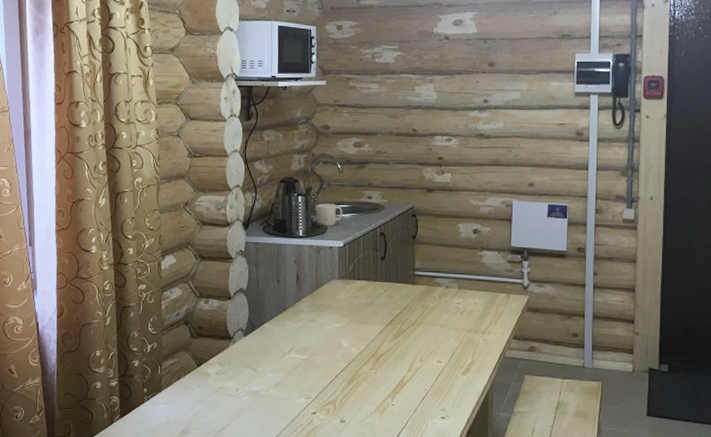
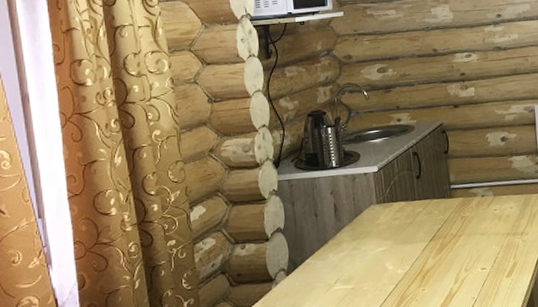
mug: present [316,203,343,226] -> none [346,131,375,154]

